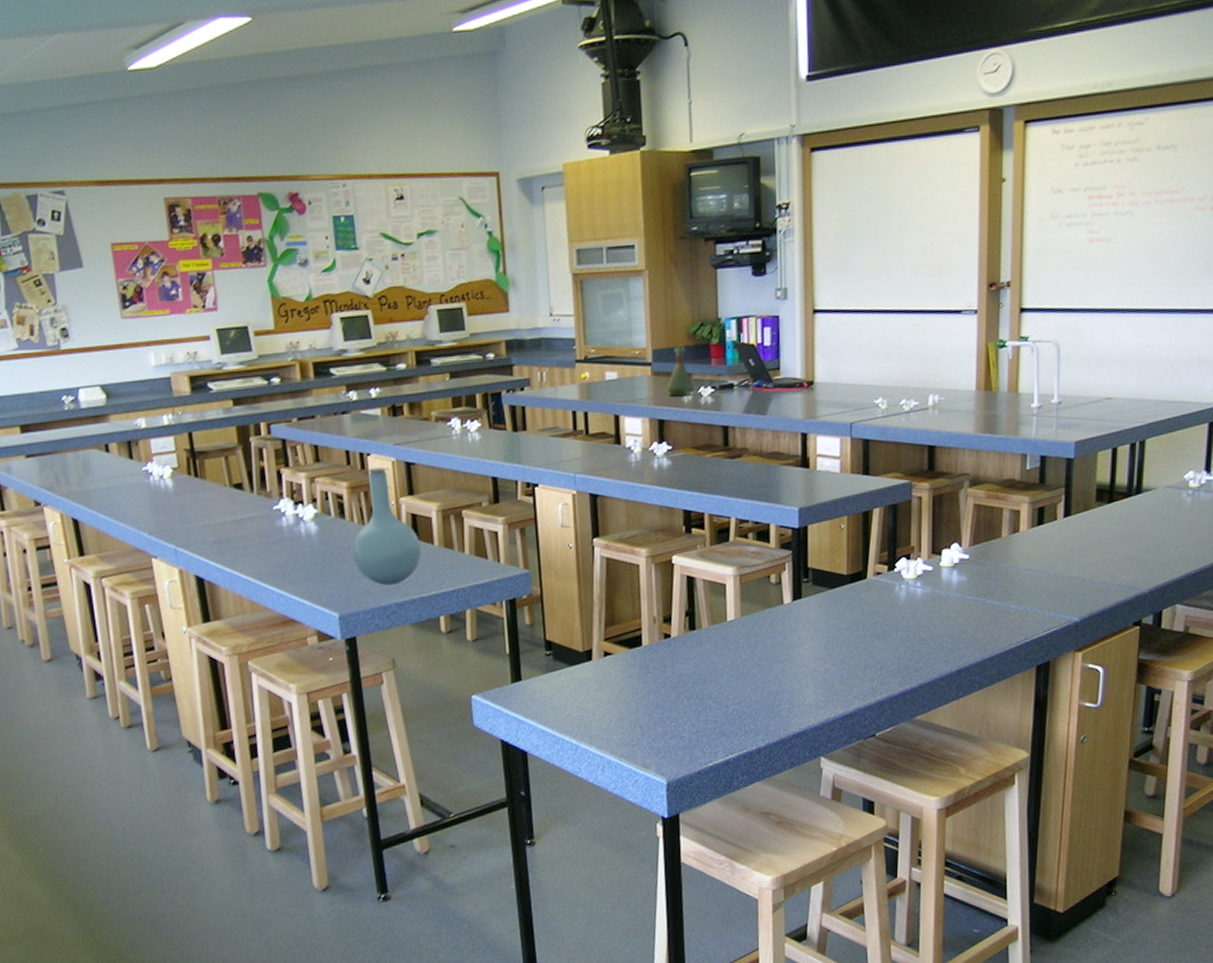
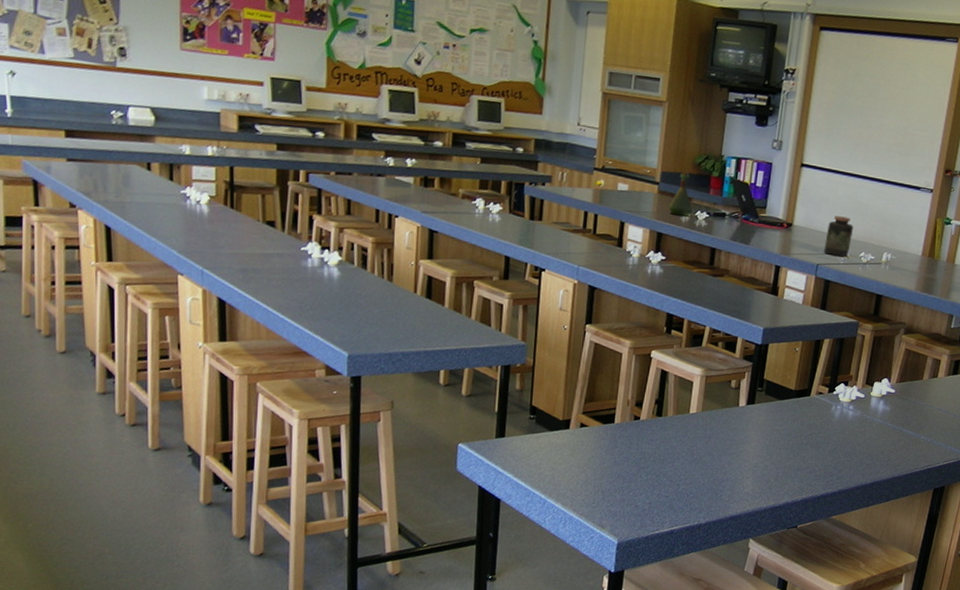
bottle: present [353,467,422,586] -> none [369,229,433,336]
jar: none [856,361,888,410] -> present [824,216,853,258]

